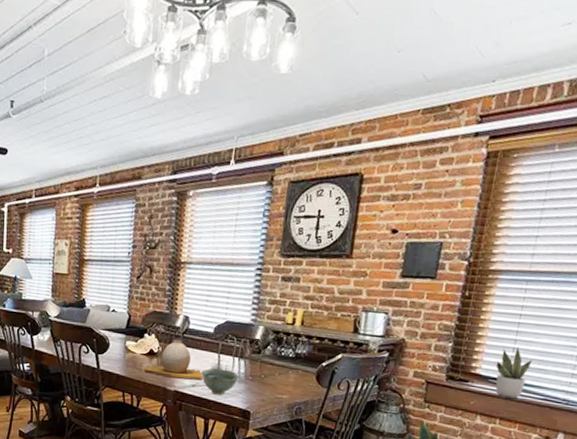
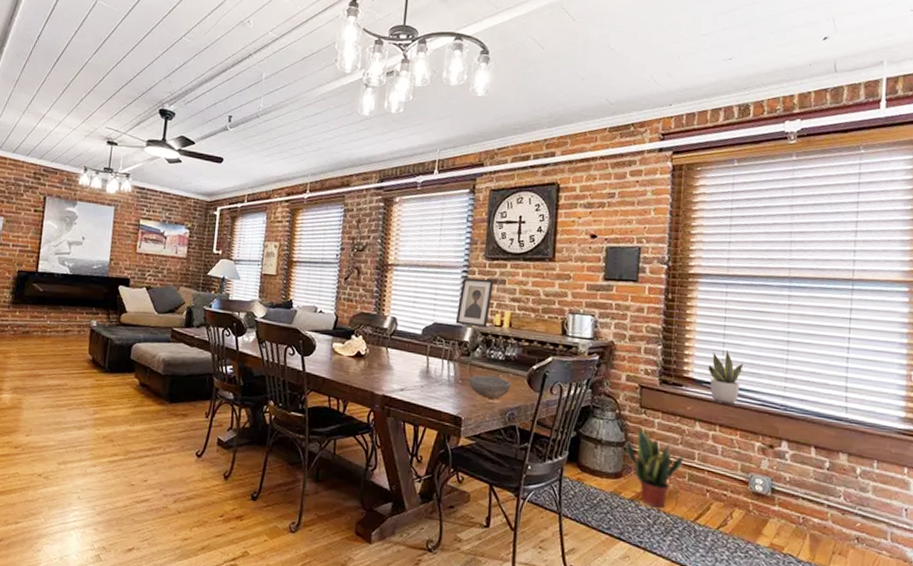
vase: present [144,339,203,381] -> none [351,340,411,385]
bowl: present [200,368,239,395] -> none [409,371,449,400]
picture frame: none [247,275,289,326] -> present [455,277,495,328]
bowl: none [258,372,300,394] -> present [468,375,511,399]

